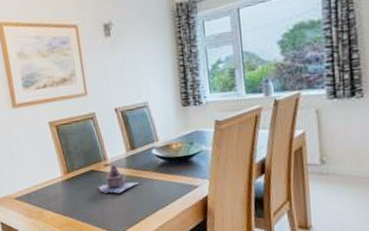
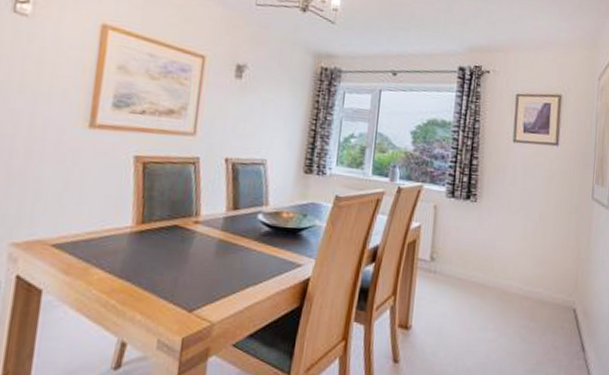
teapot: present [98,165,139,194] -> none [178,224,233,260]

